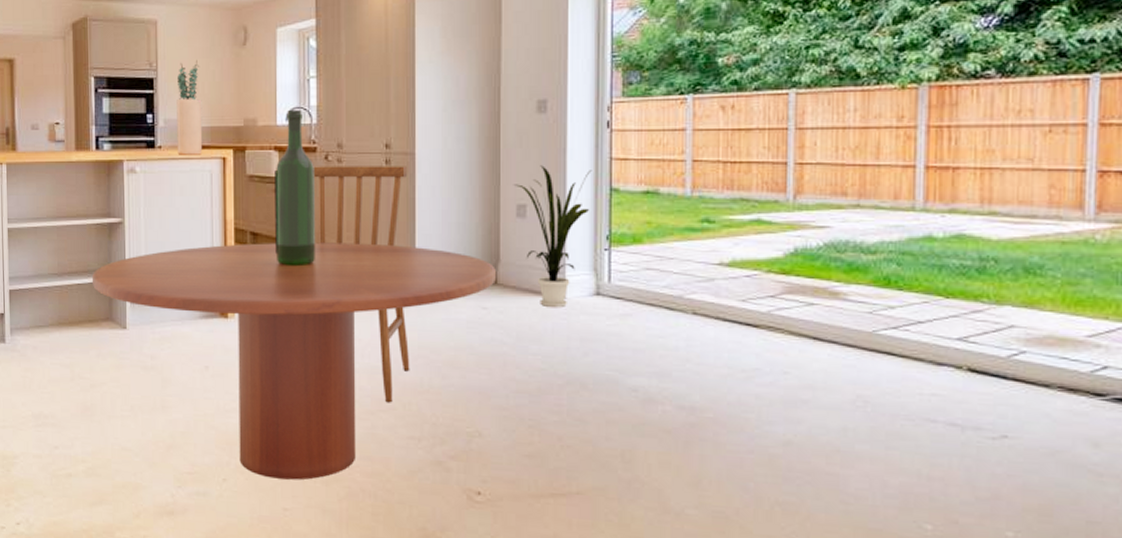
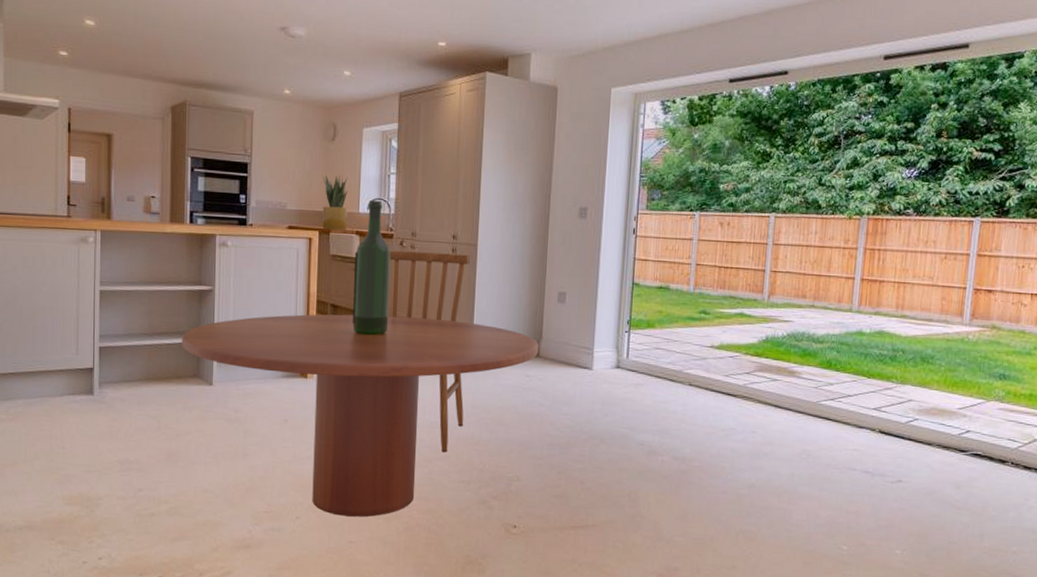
vase: present [177,60,203,156] -> none [267,150,292,235]
planter: none [233,83,264,147] -> present [322,175,348,231]
house plant: present [513,165,592,308] -> none [556,261,619,378]

